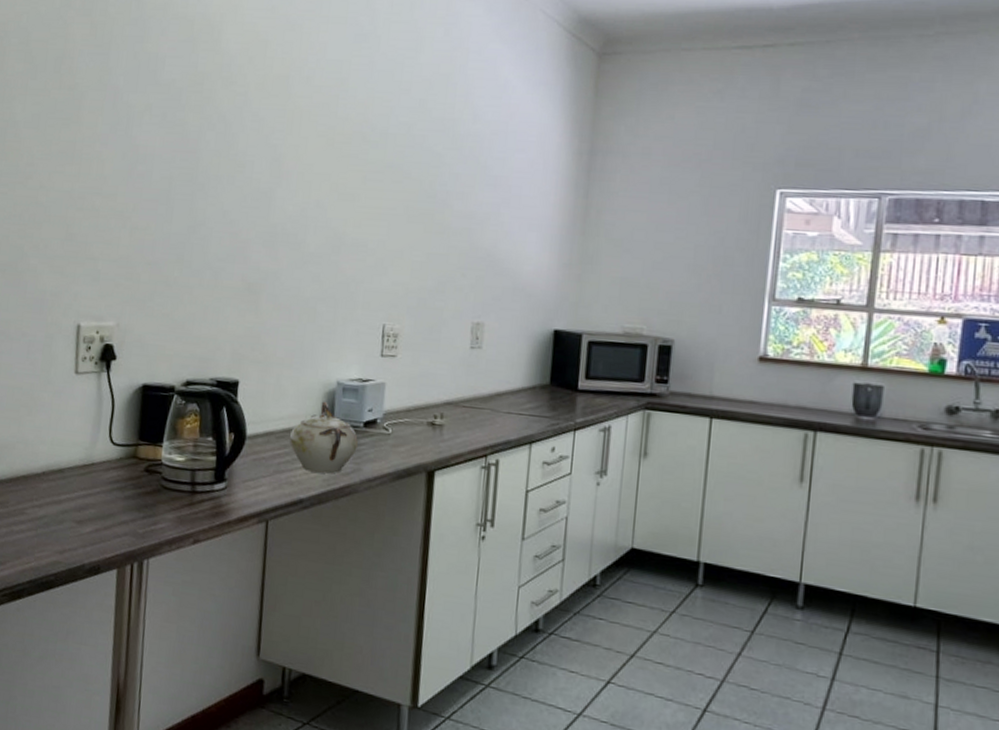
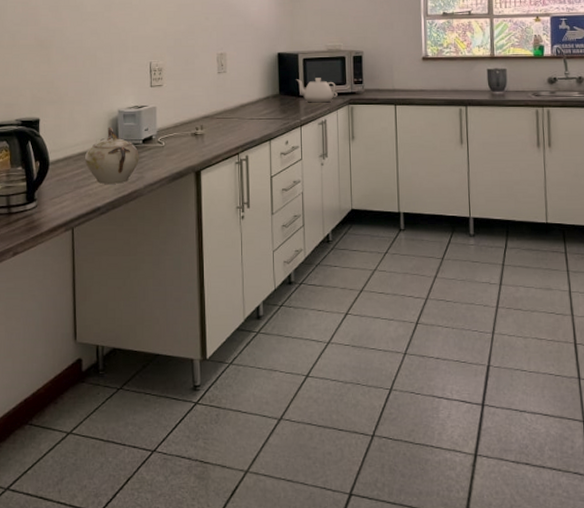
teapot: none [575,367,631,404] -> present [296,78,338,103]

